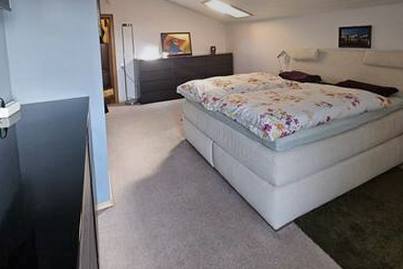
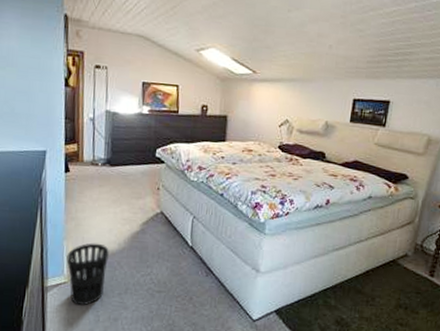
wastebasket: none [111,170,145,225] -> present [66,243,109,305]

